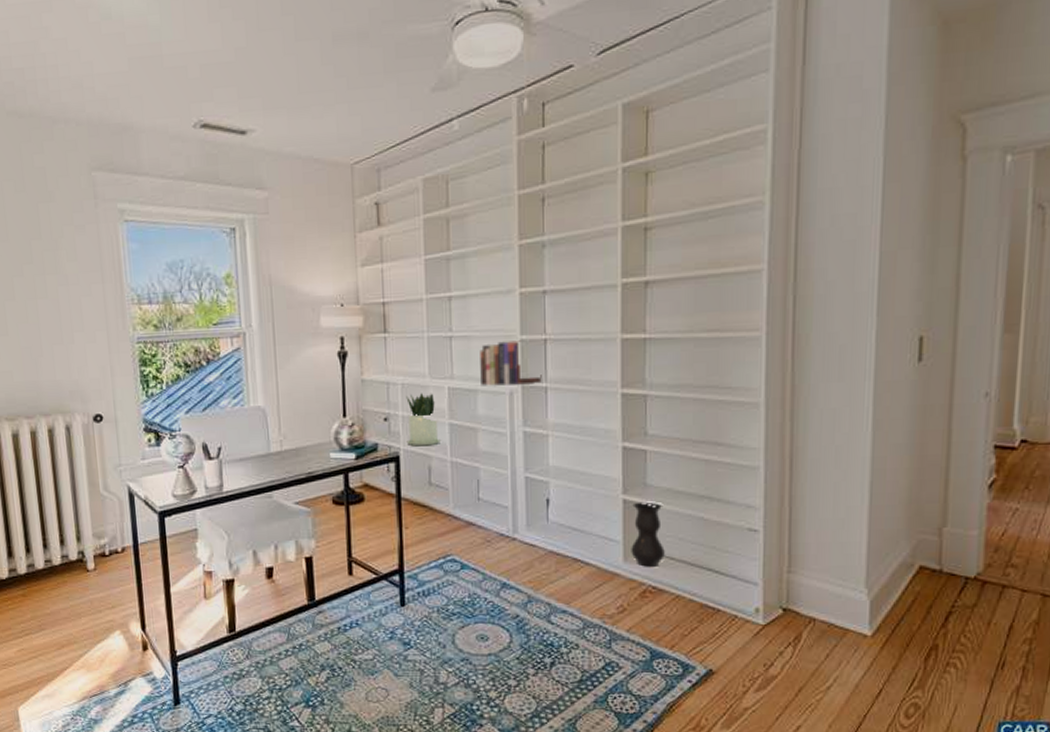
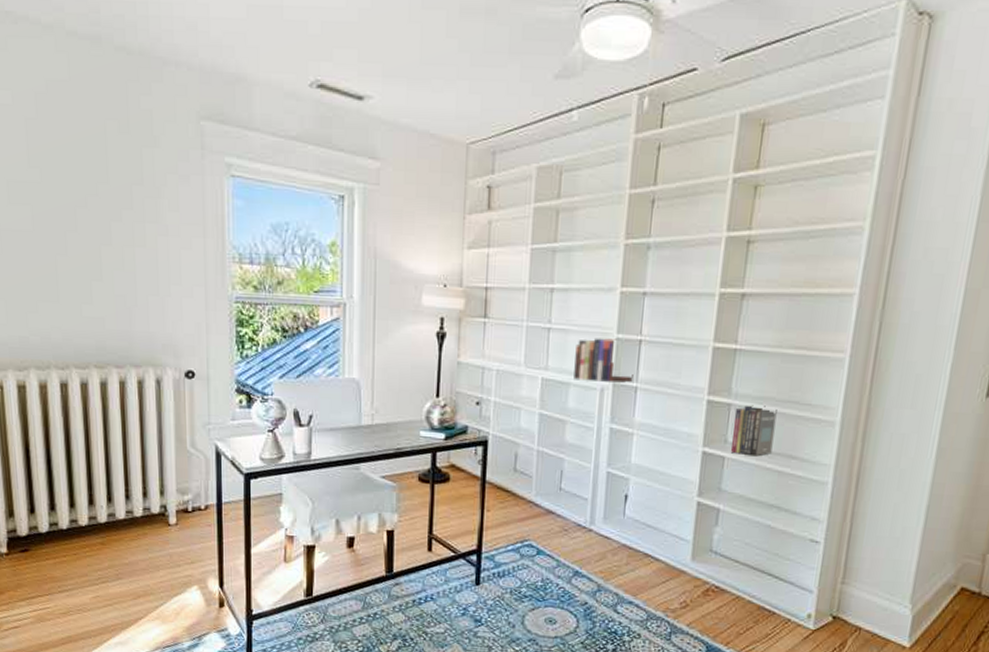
planter: present [406,393,442,447] -> none [496,380,531,434]
vase: present [631,501,665,568] -> none [699,505,735,569]
books: none [651,393,696,447] -> present [730,405,777,457]

